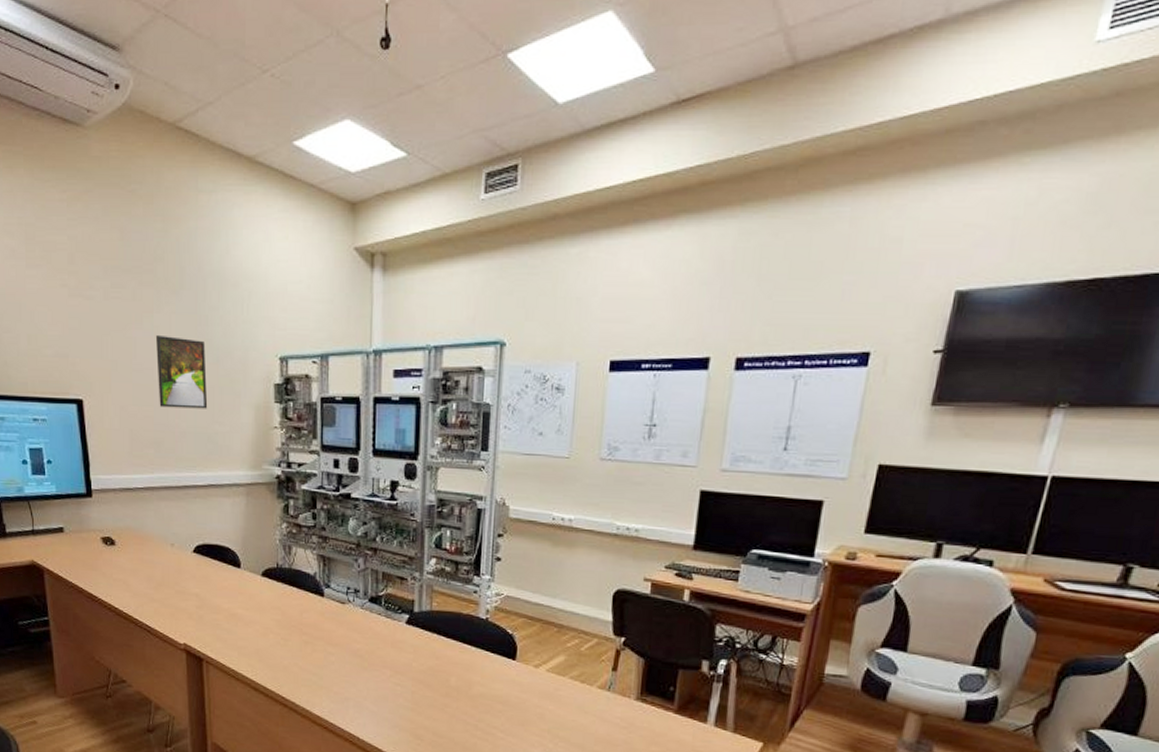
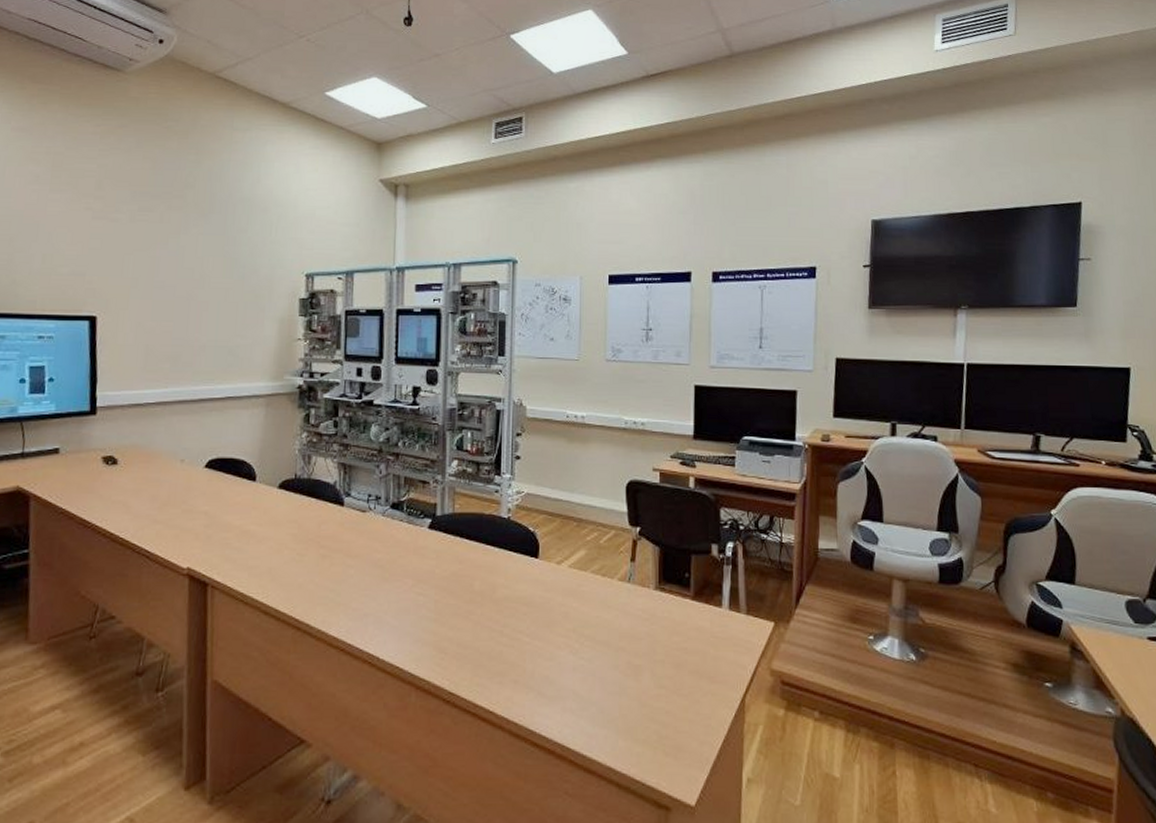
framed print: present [155,334,208,409] -> none [179,254,232,323]

